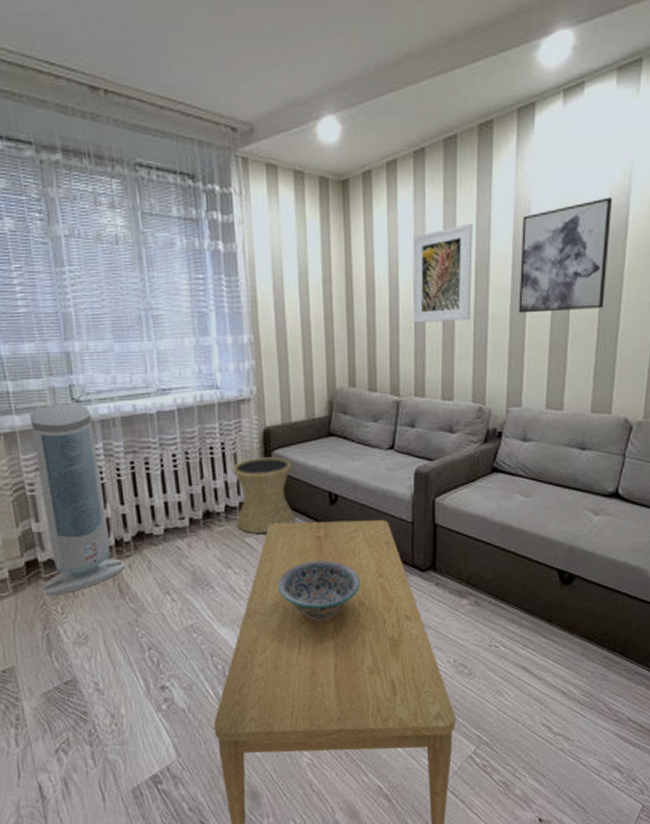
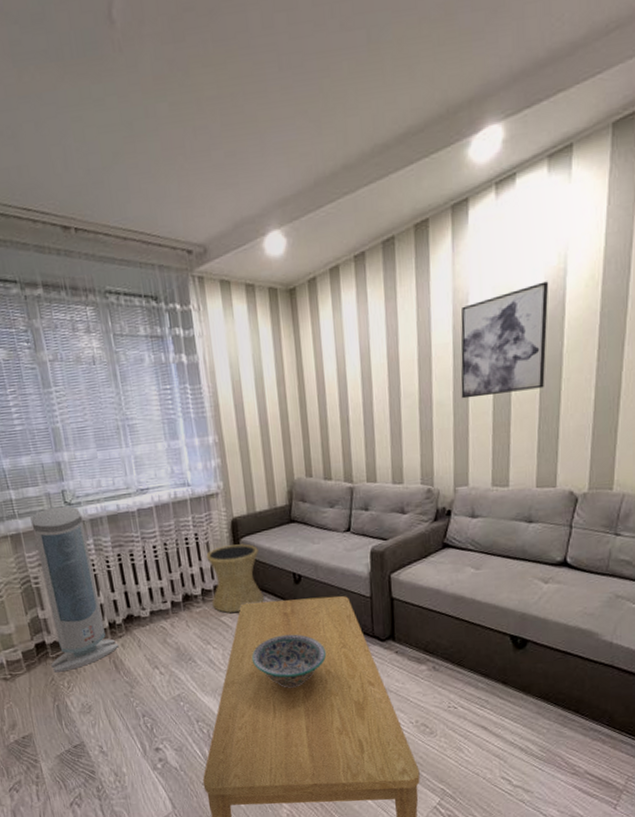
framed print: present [412,222,473,323] -> none [358,317,416,415]

